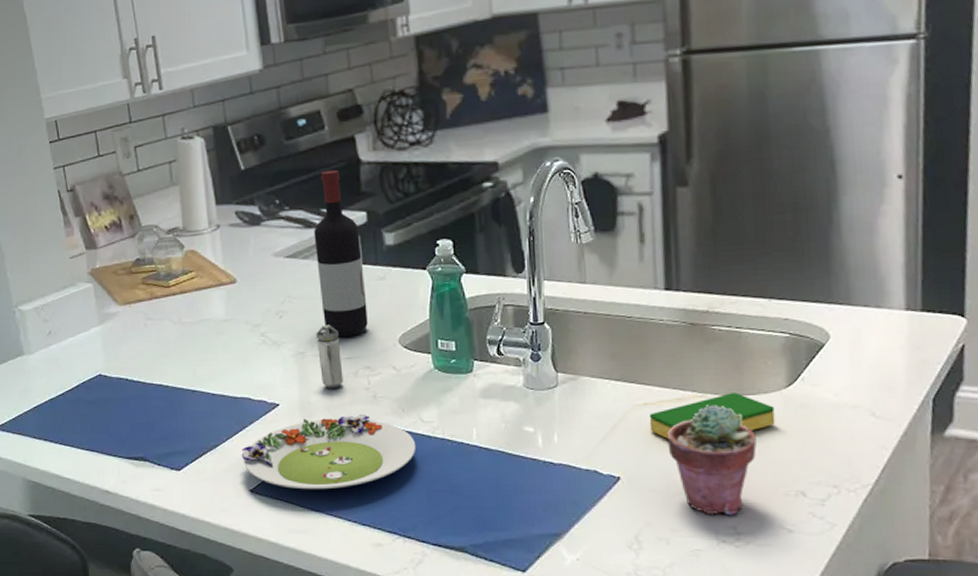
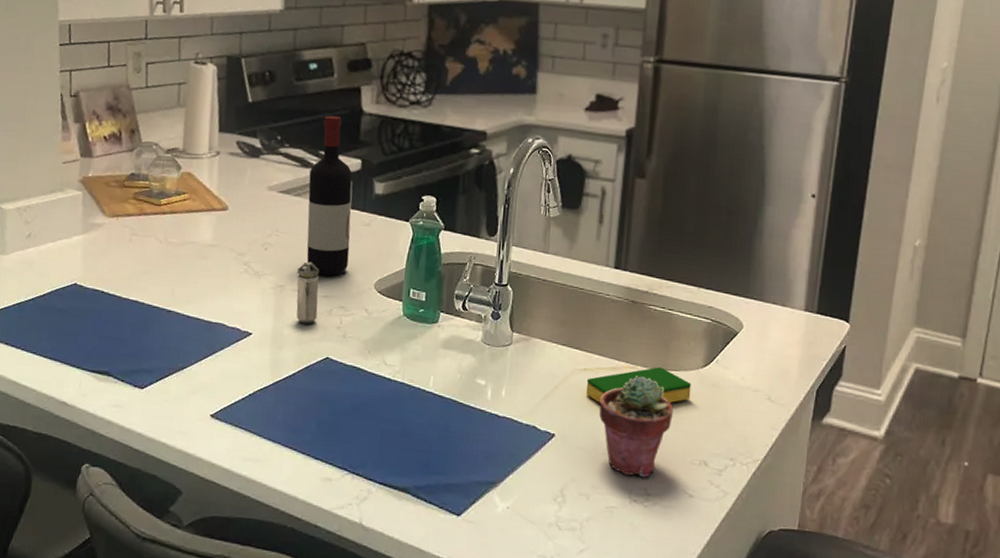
salad plate: present [241,414,416,490] -> none [207,350,377,421]

